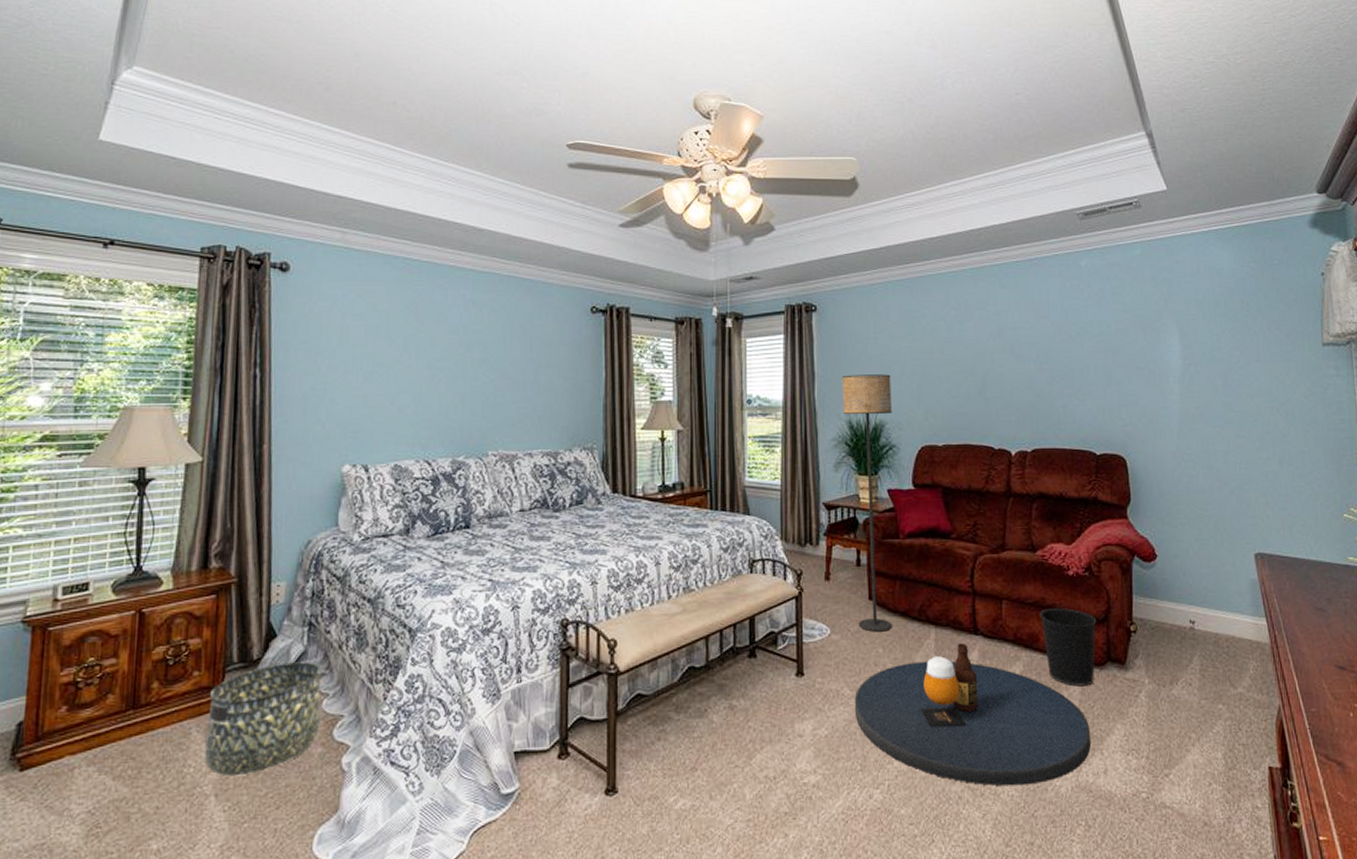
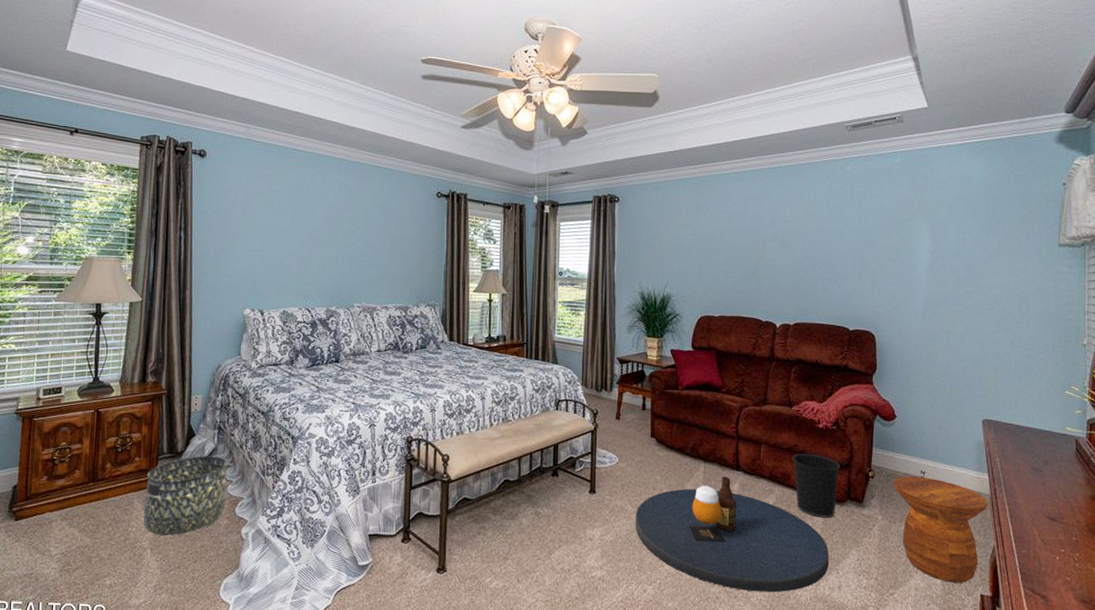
floor lamp: present [841,374,892,632] -> none [637,255,678,463]
side table: none [1158,627,1269,755] -> present [893,476,988,583]

